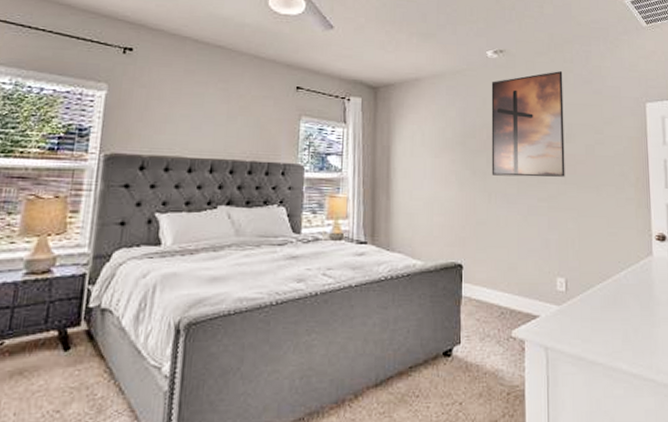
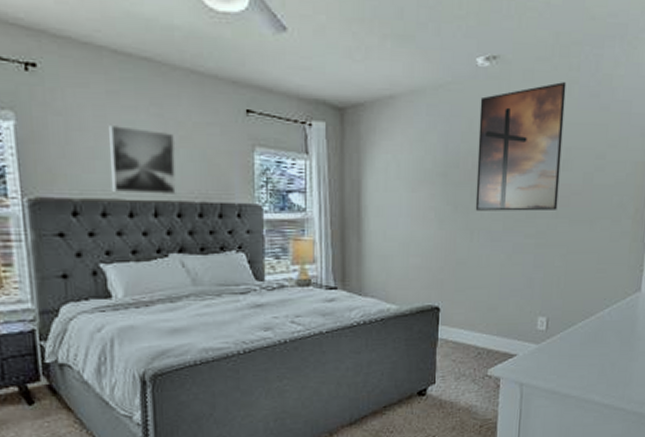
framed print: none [176,96,236,155] -> present [109,126,176,196]

